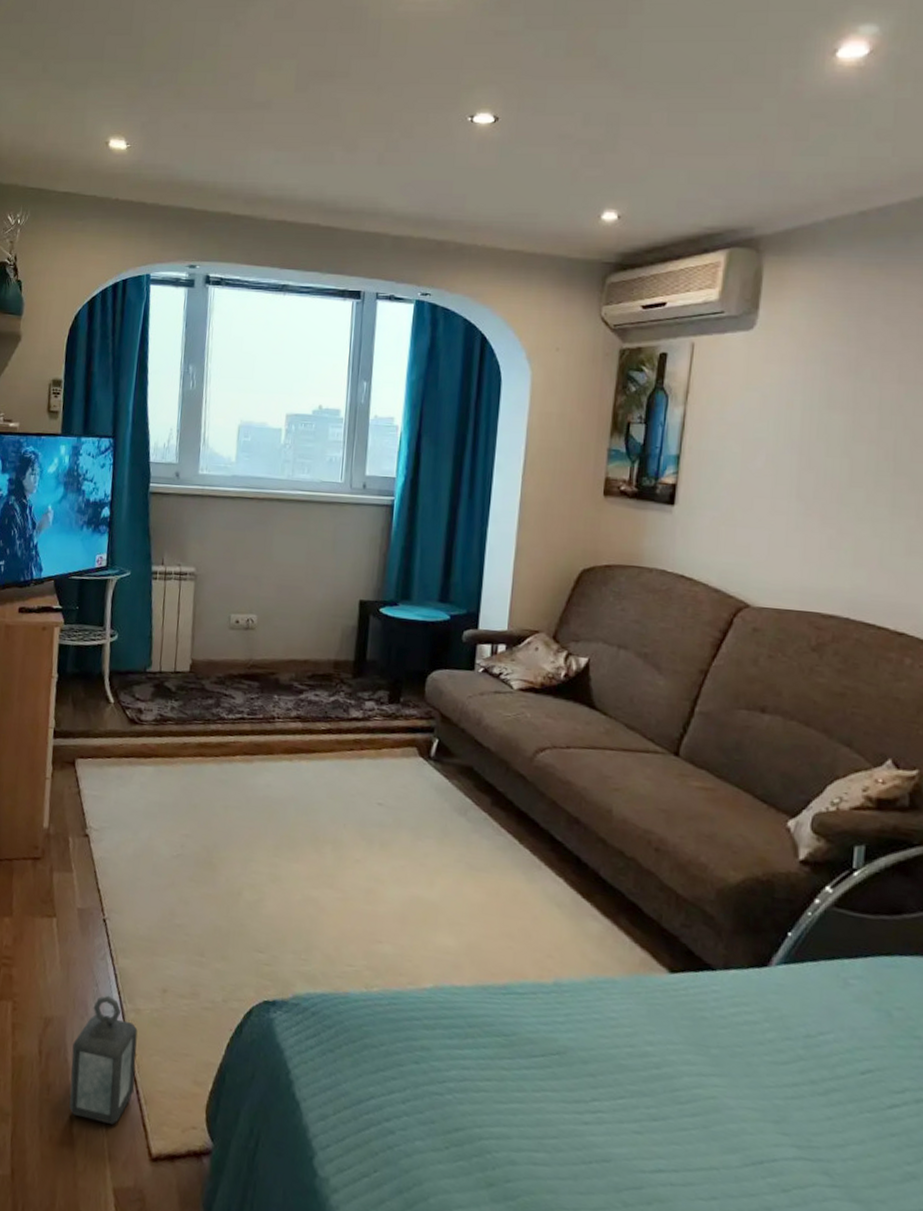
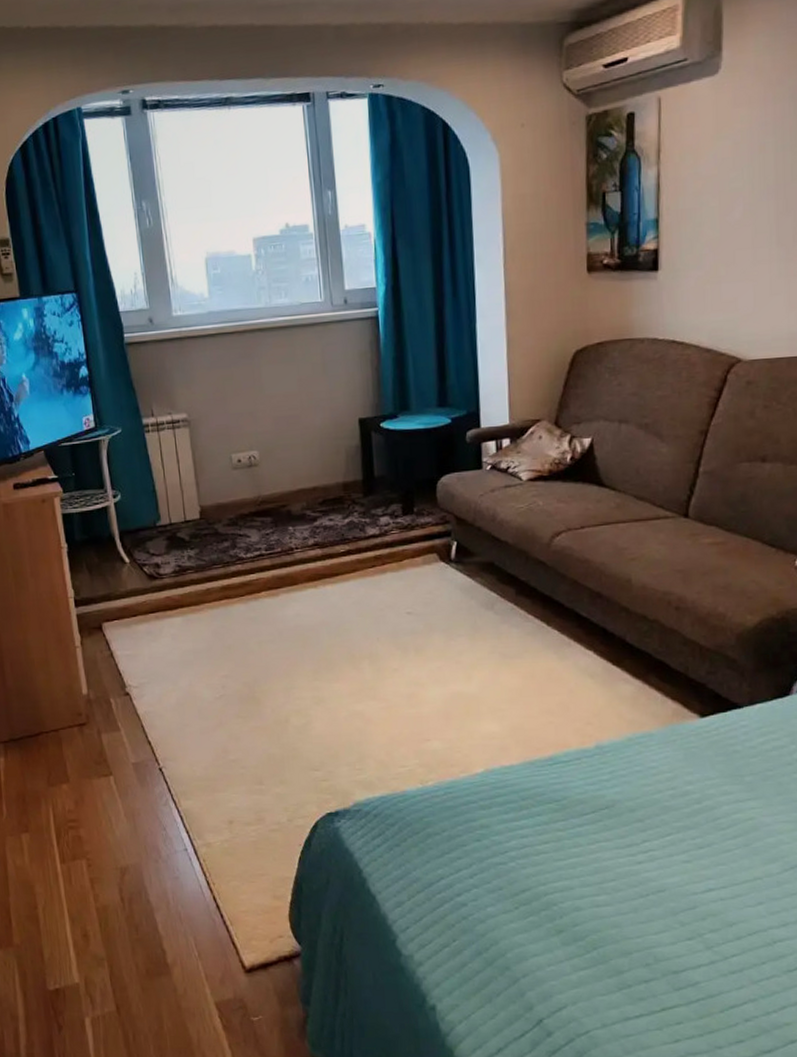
lantern: present [69,995,138,1124] -> none [152,836,219,948]

